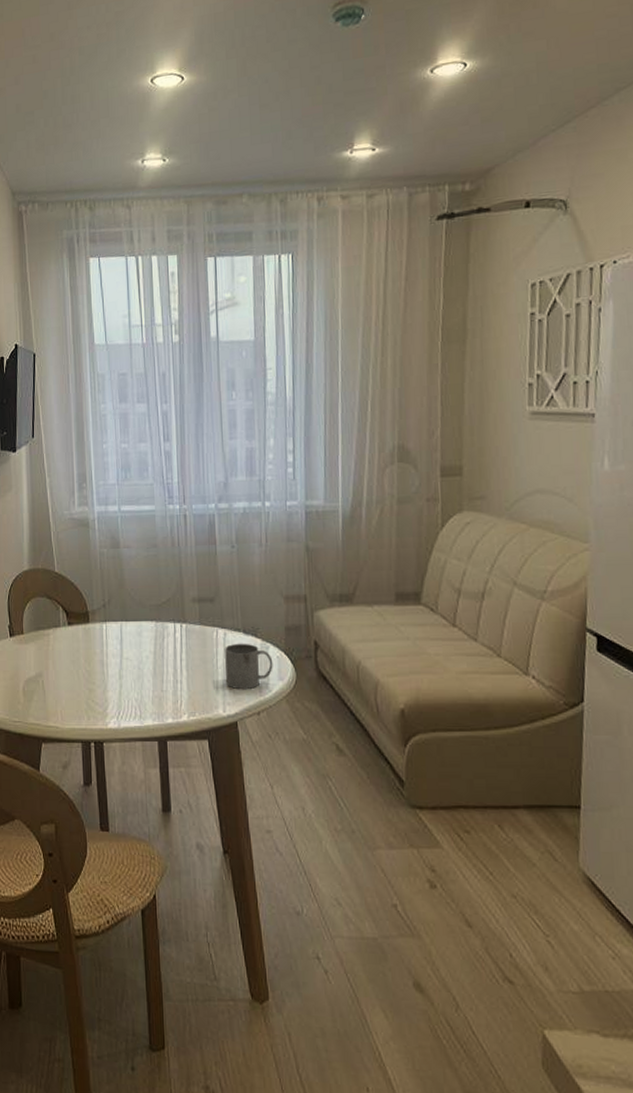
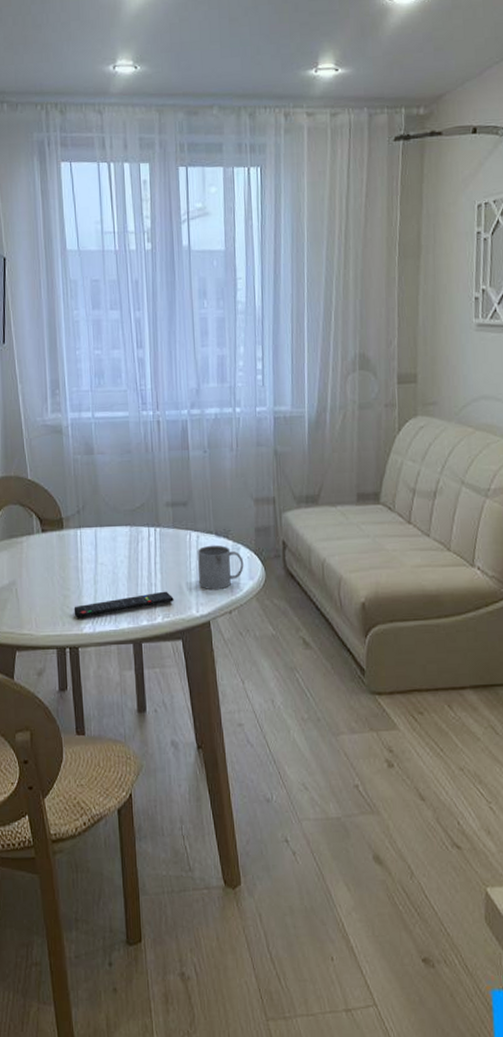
remote control: none [99,689,200,713] -> present [73,591,174,618]

